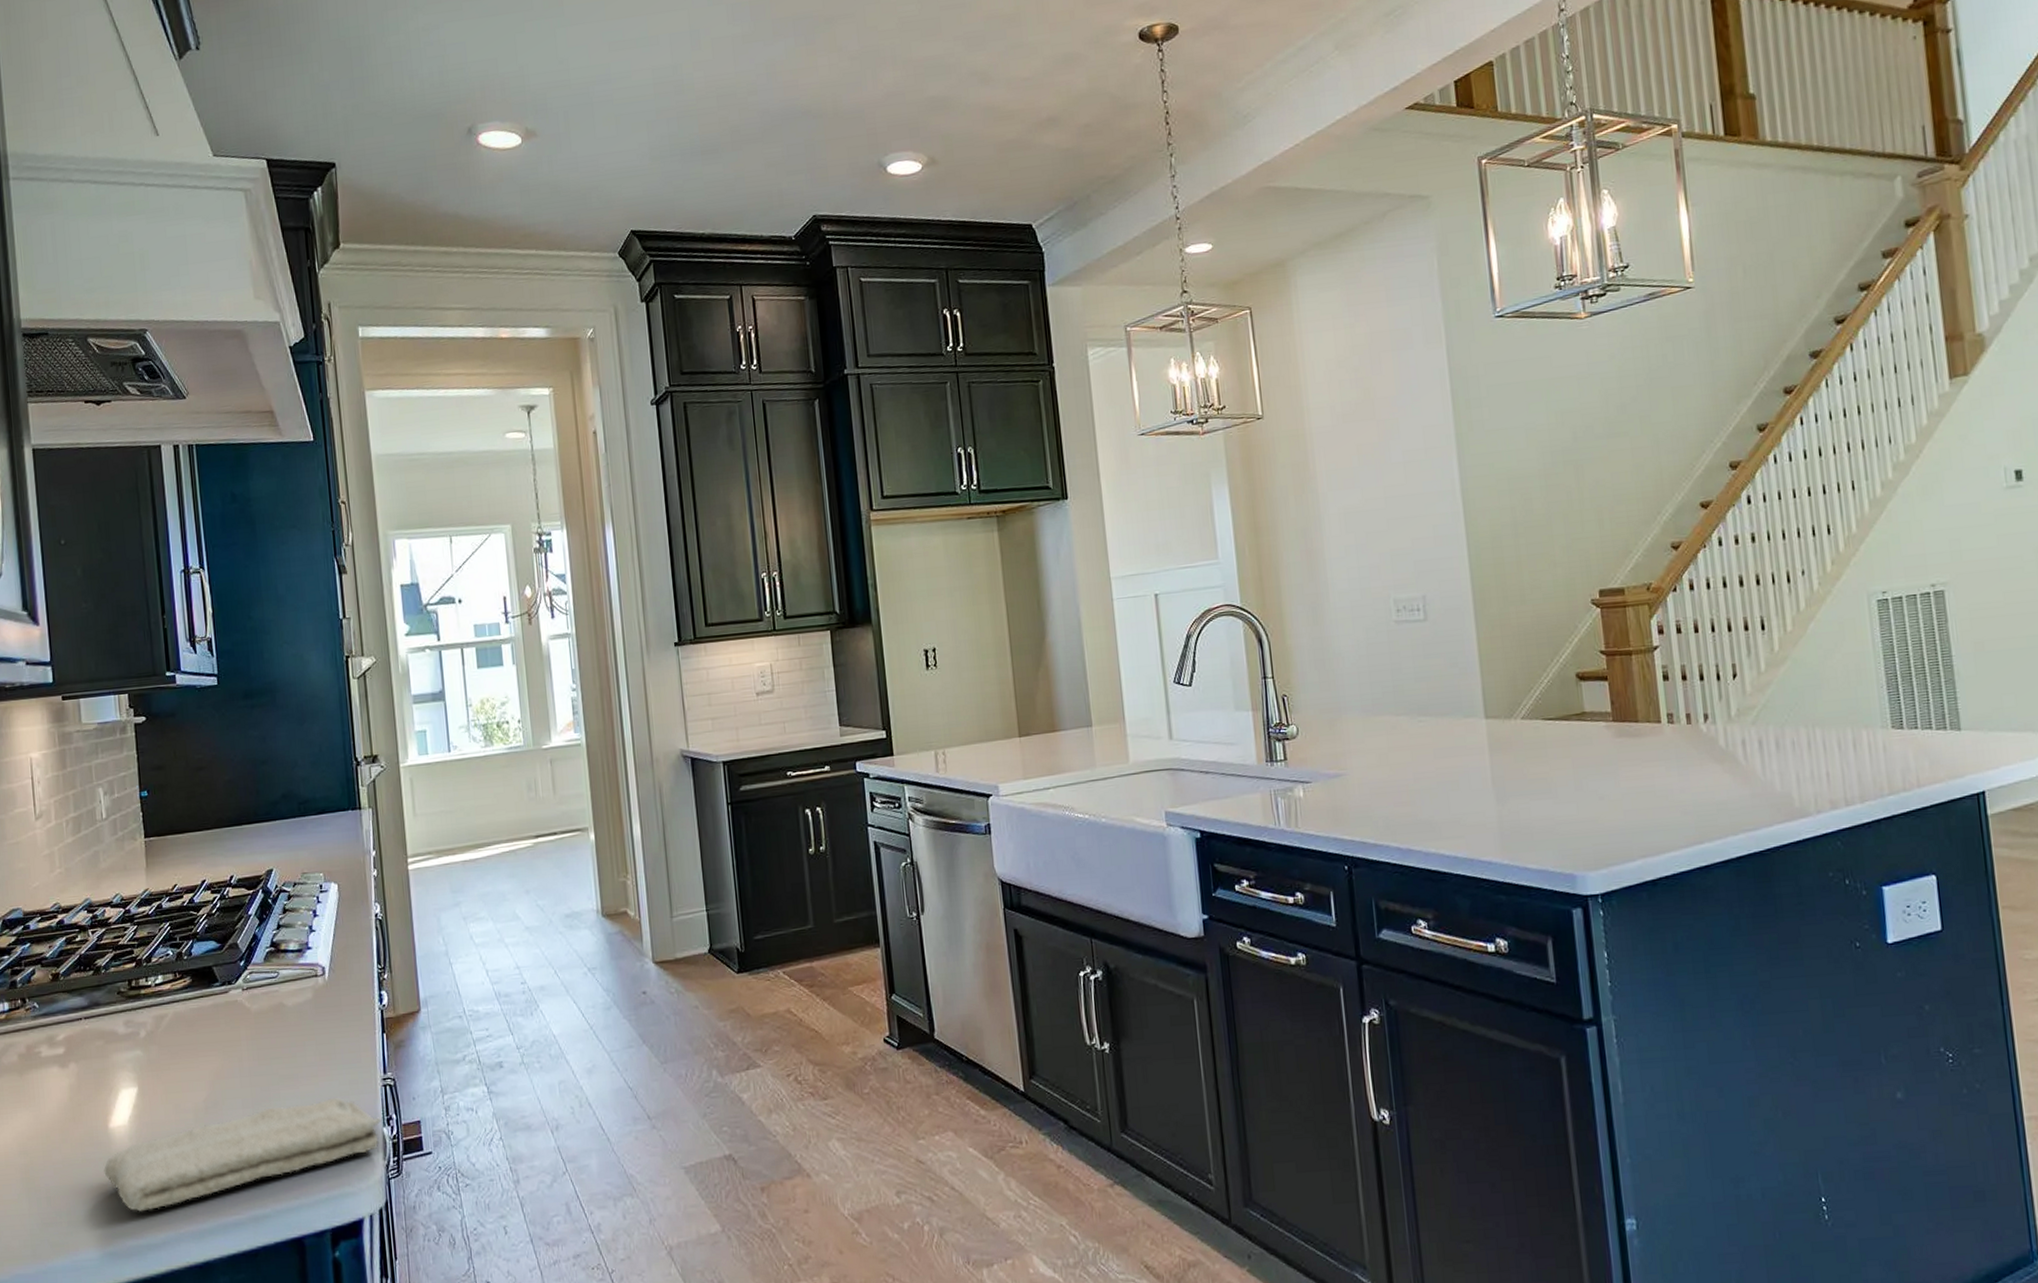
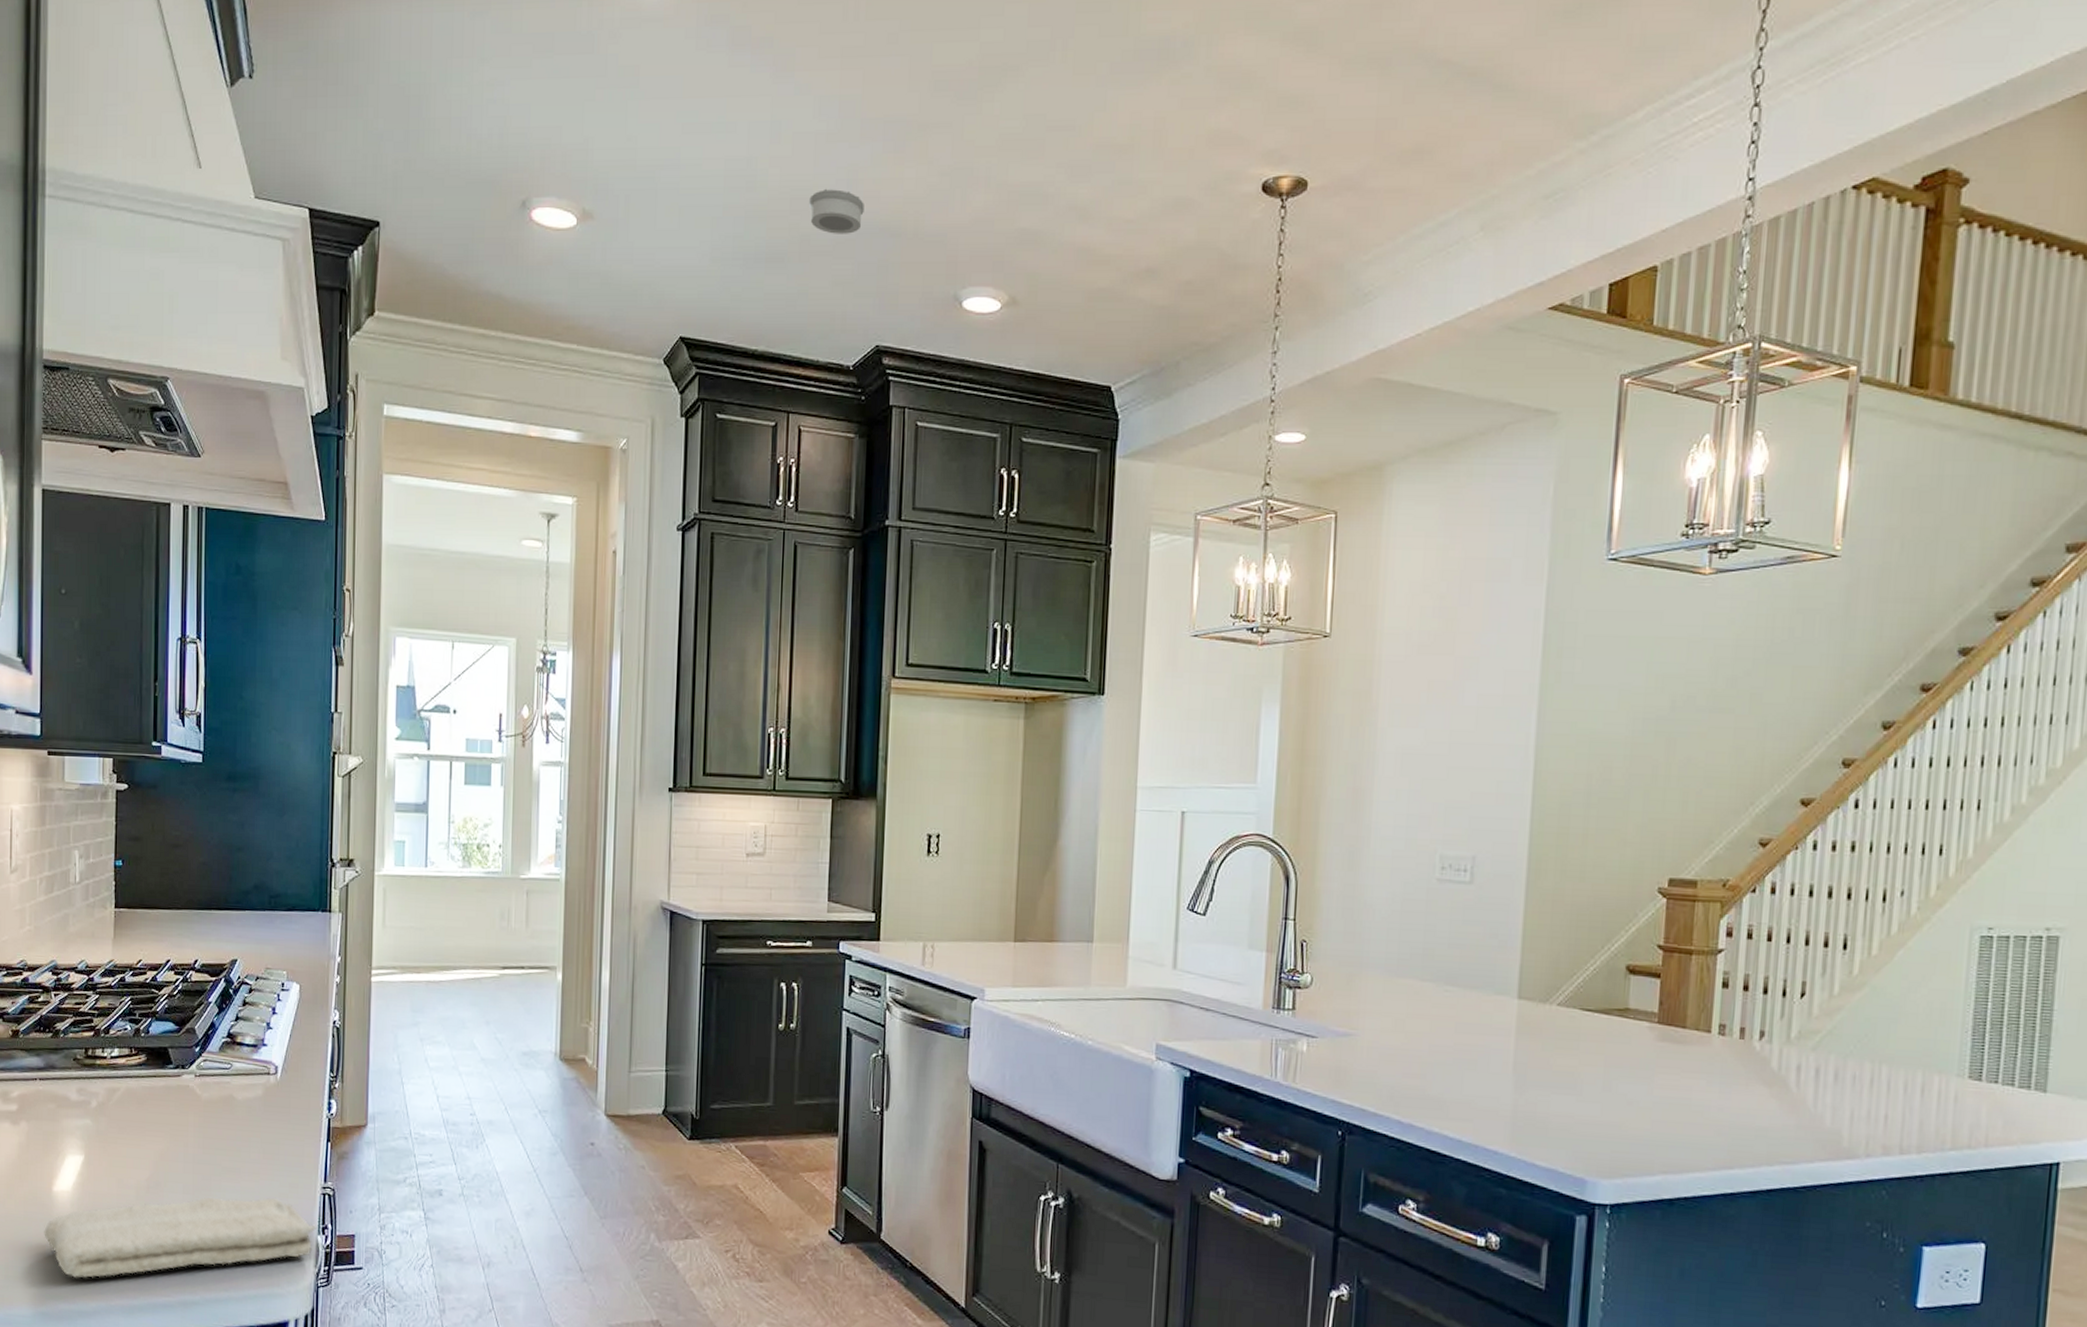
smoke detector: none [734,83,786,123] -> present [809,188,864,234]

